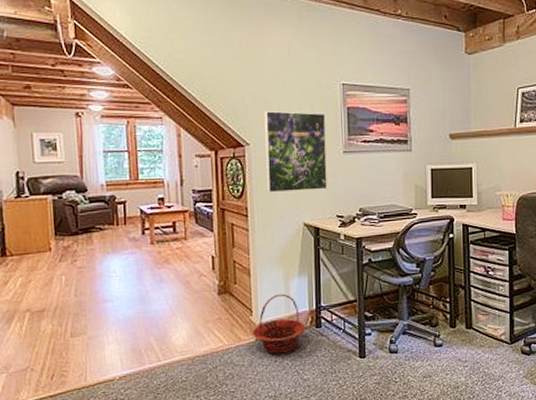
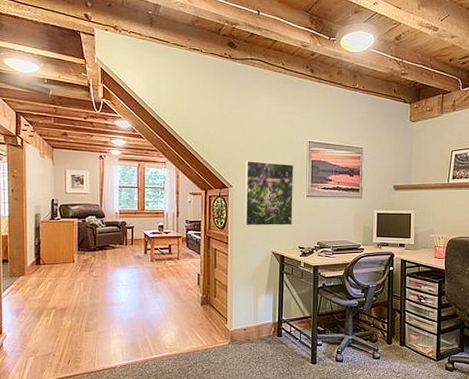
basket: present [252,293,307,354] -> none [226,307,270,356]

